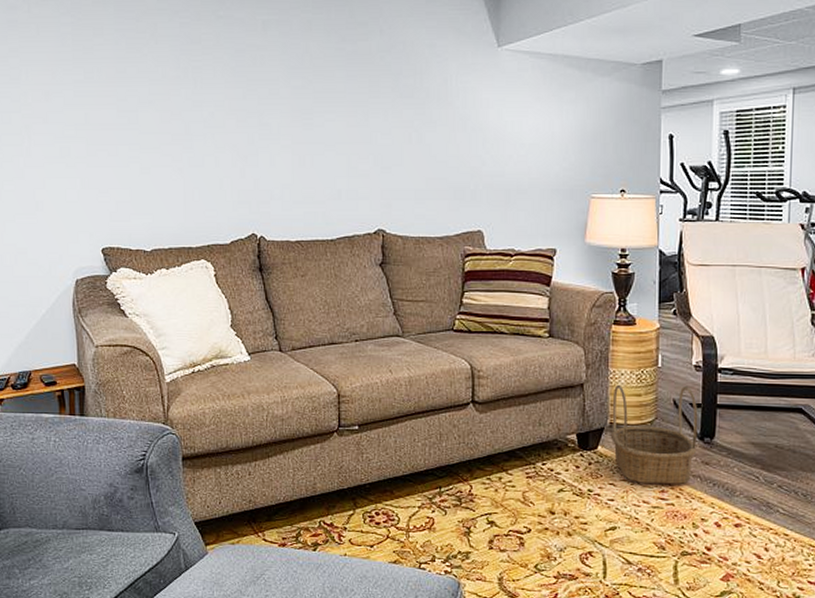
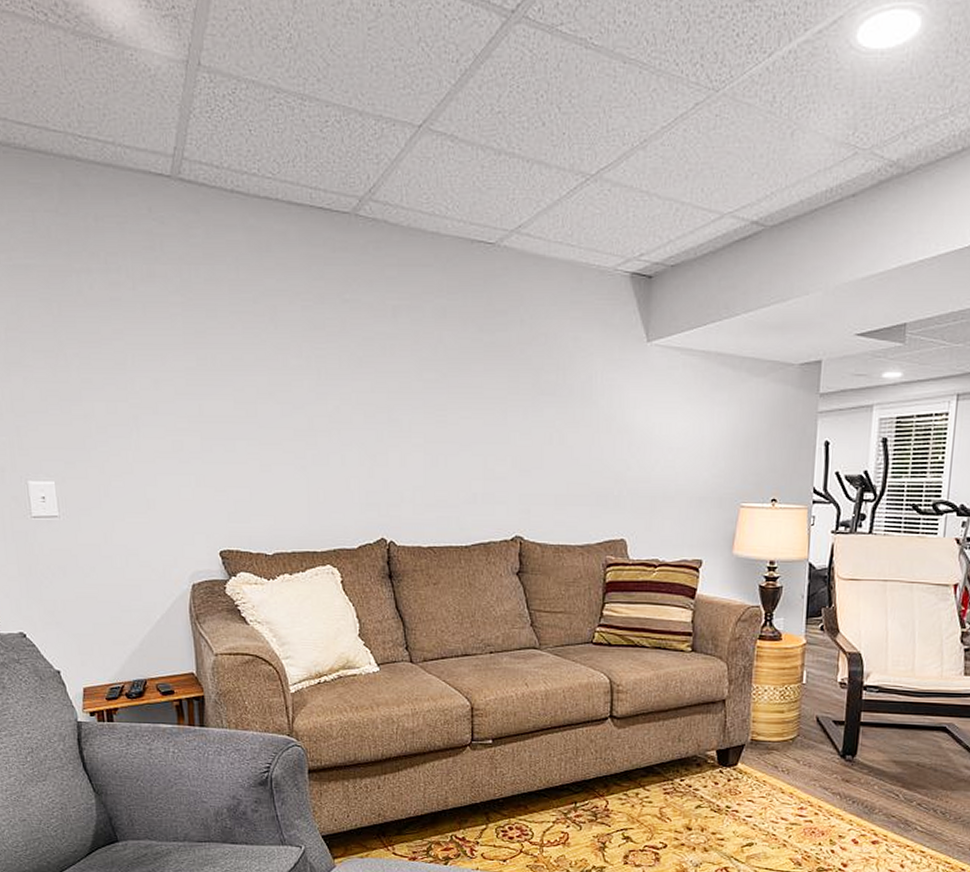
basket: present [610,385,698,484] -> none [751,702,841,801]

